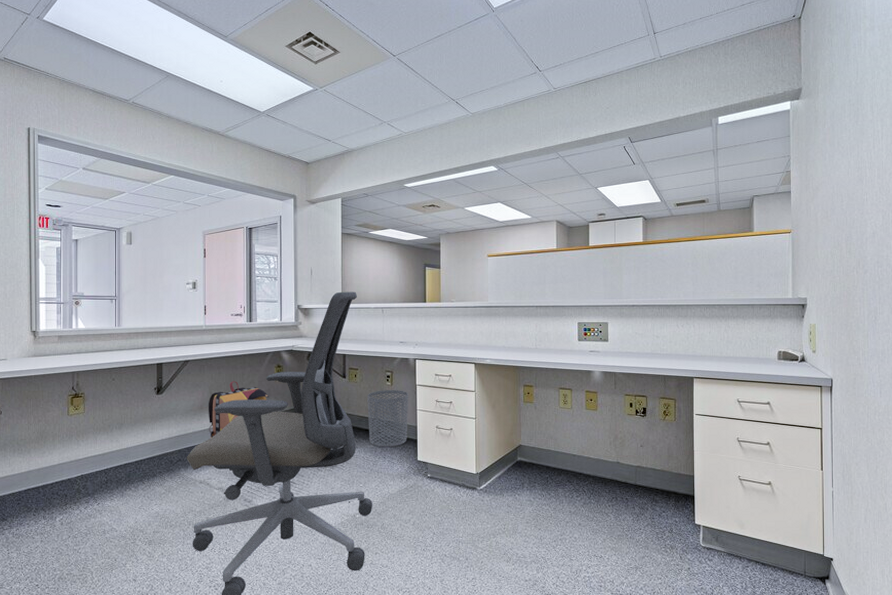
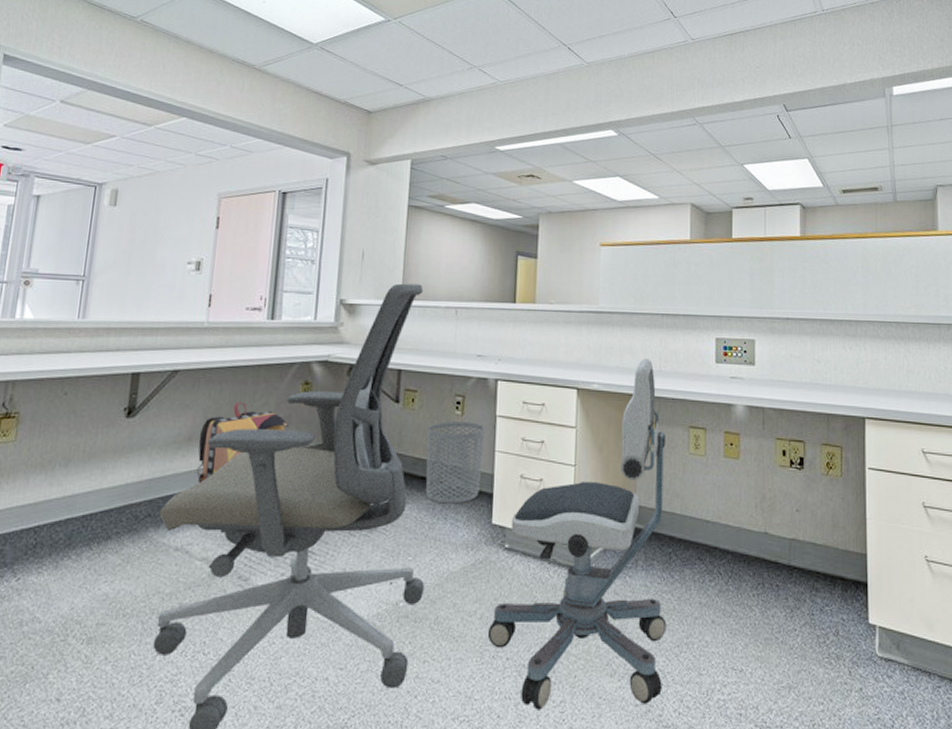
office chair: none [419,339,546,584] -> present [487,358,667,710]

